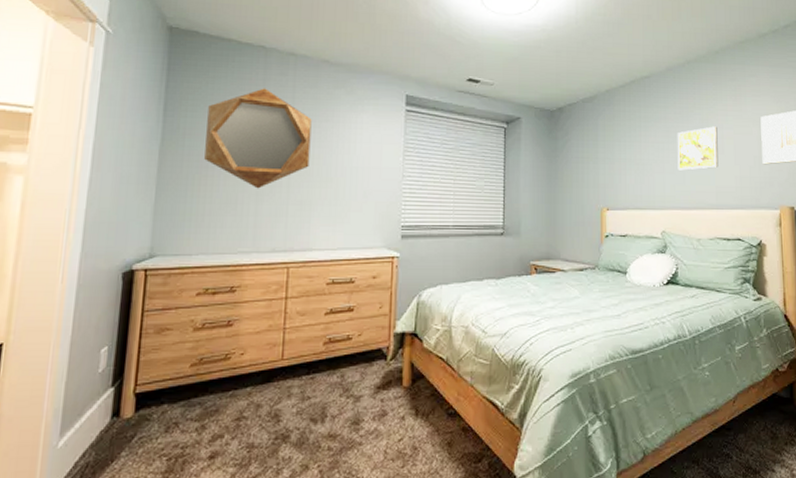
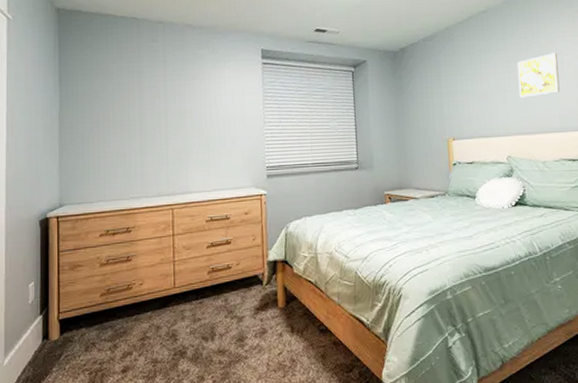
home mirror: present [204,88,312,189] -> none [95,54,183,143]

